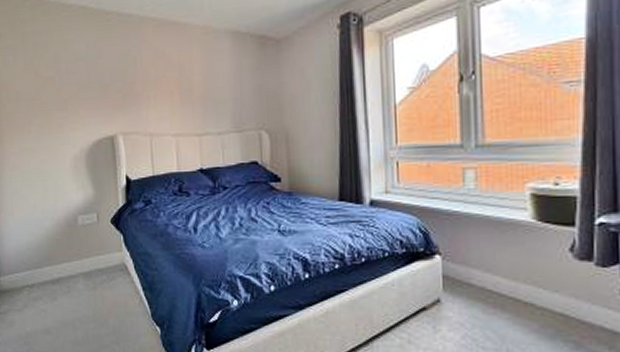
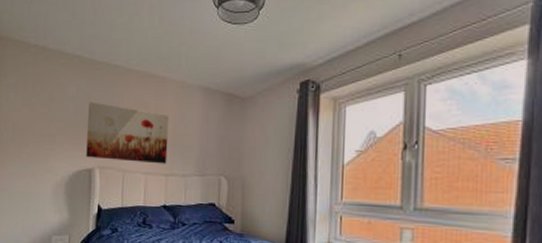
wall art: none [102,59,199,124] -> present [86,102,169,164]

